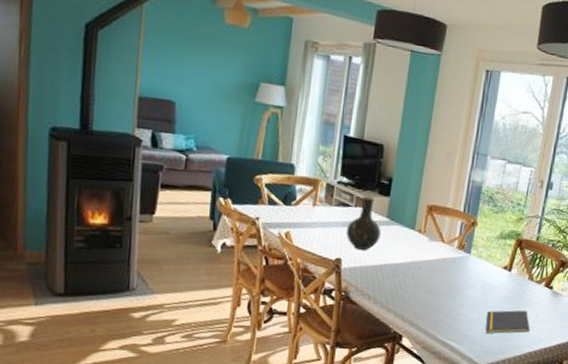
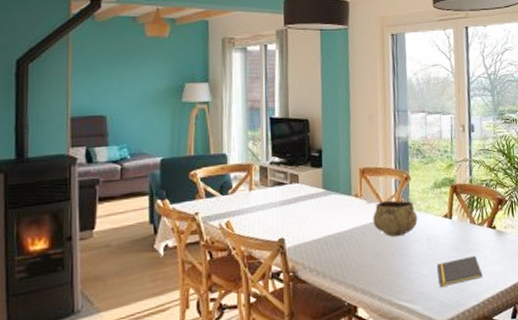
vase: present [346,195,381,251] -> none [285,171,319,227]
decorative bowl: none [432,241,478,279] -> present [373,200,418,237]

